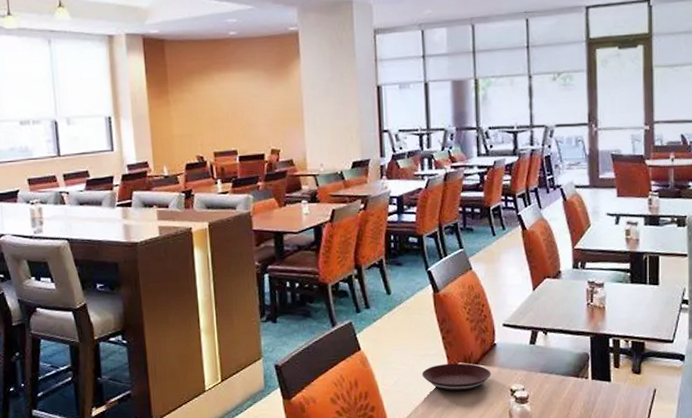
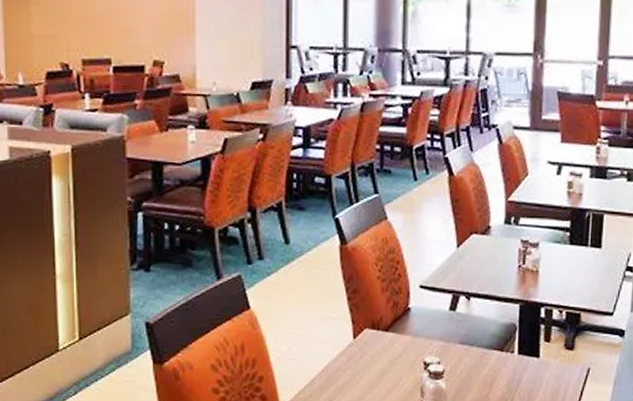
plate: present [422,363,491,391] -> none [322,329,403,362]

